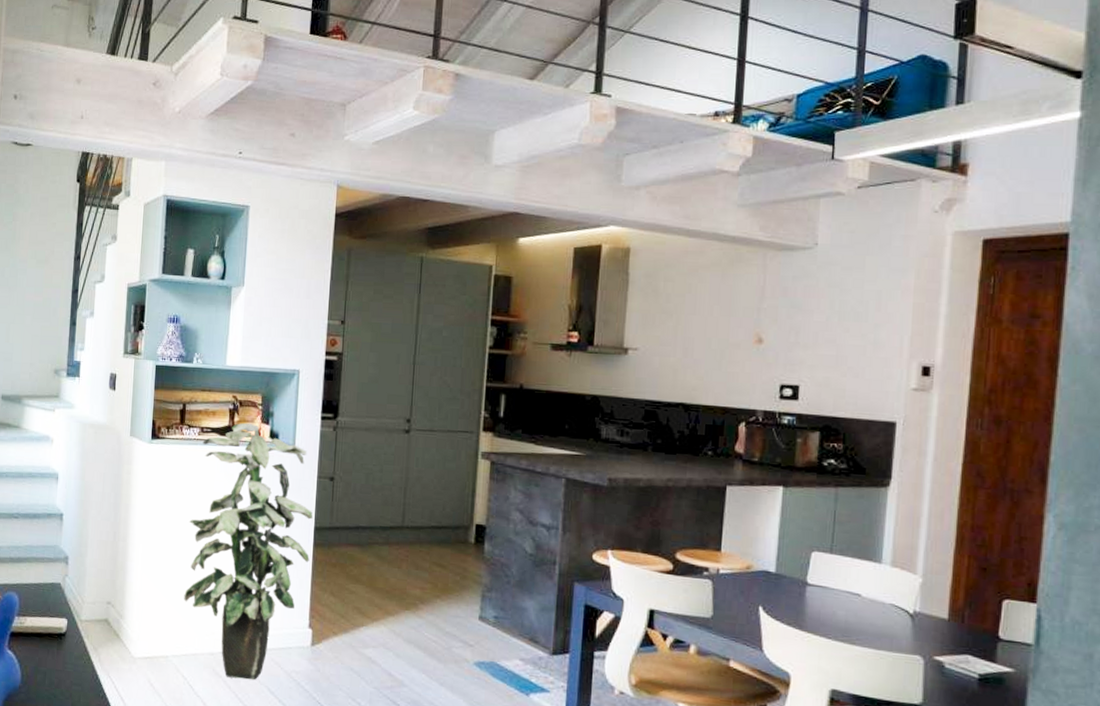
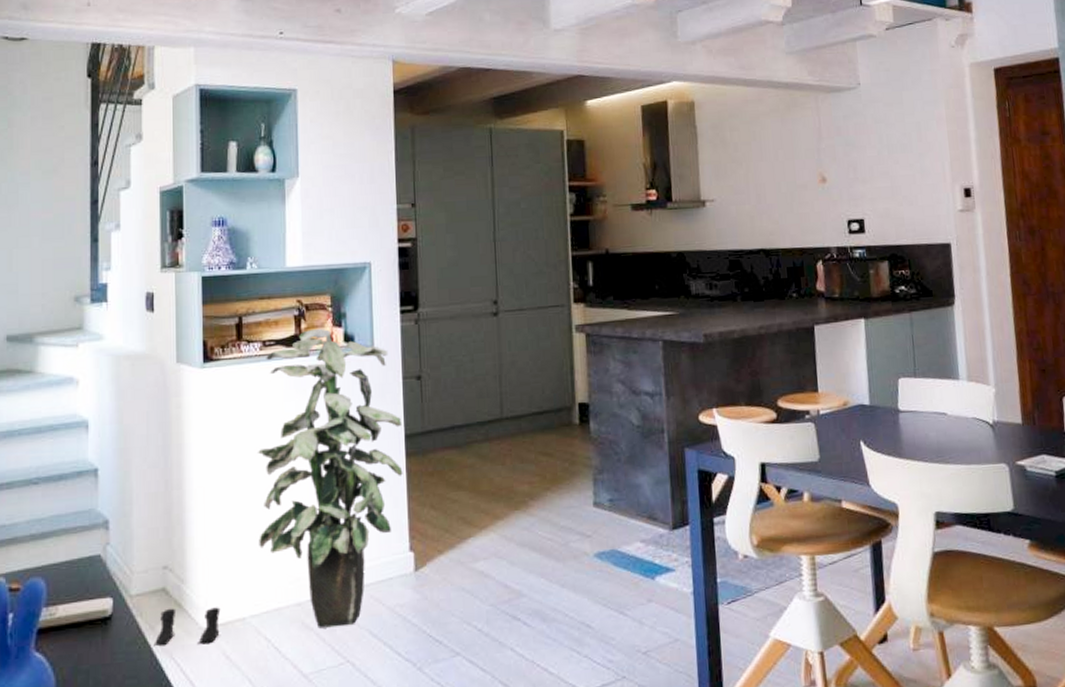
boots: none [95,636,149,671] -> present [153,607,221,647]

